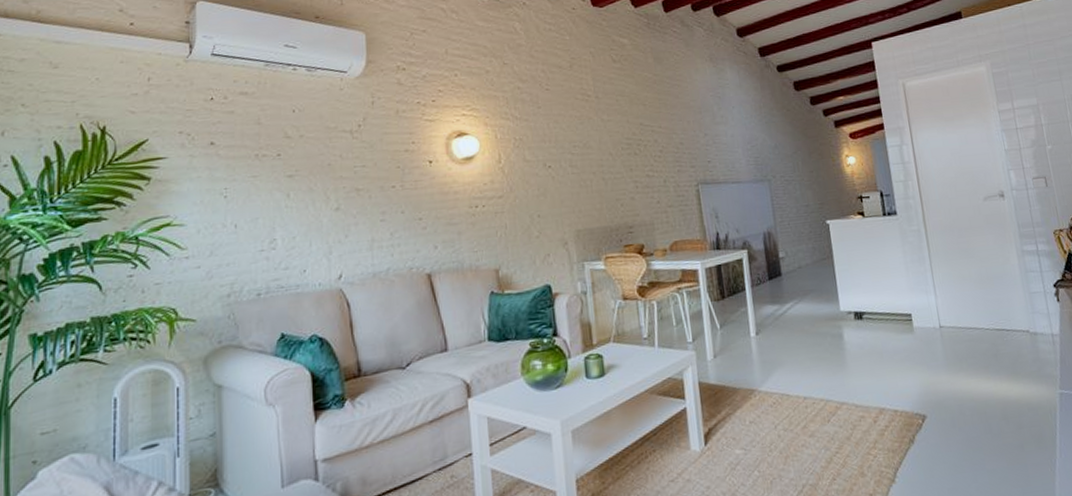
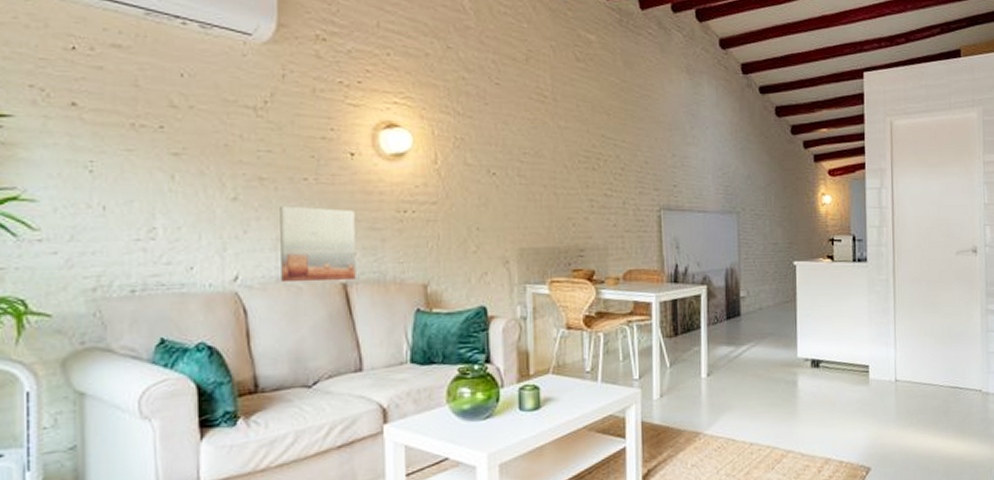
wall art: none [374,209,438,278] -> present [280,205,356,283]

